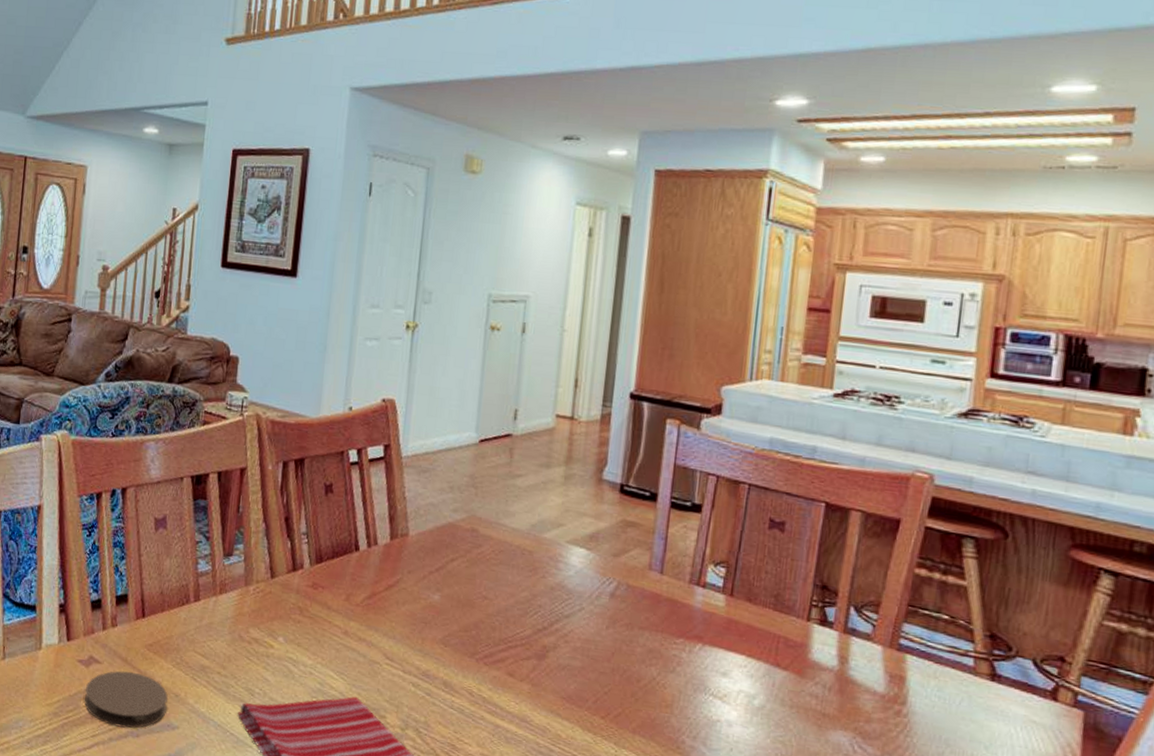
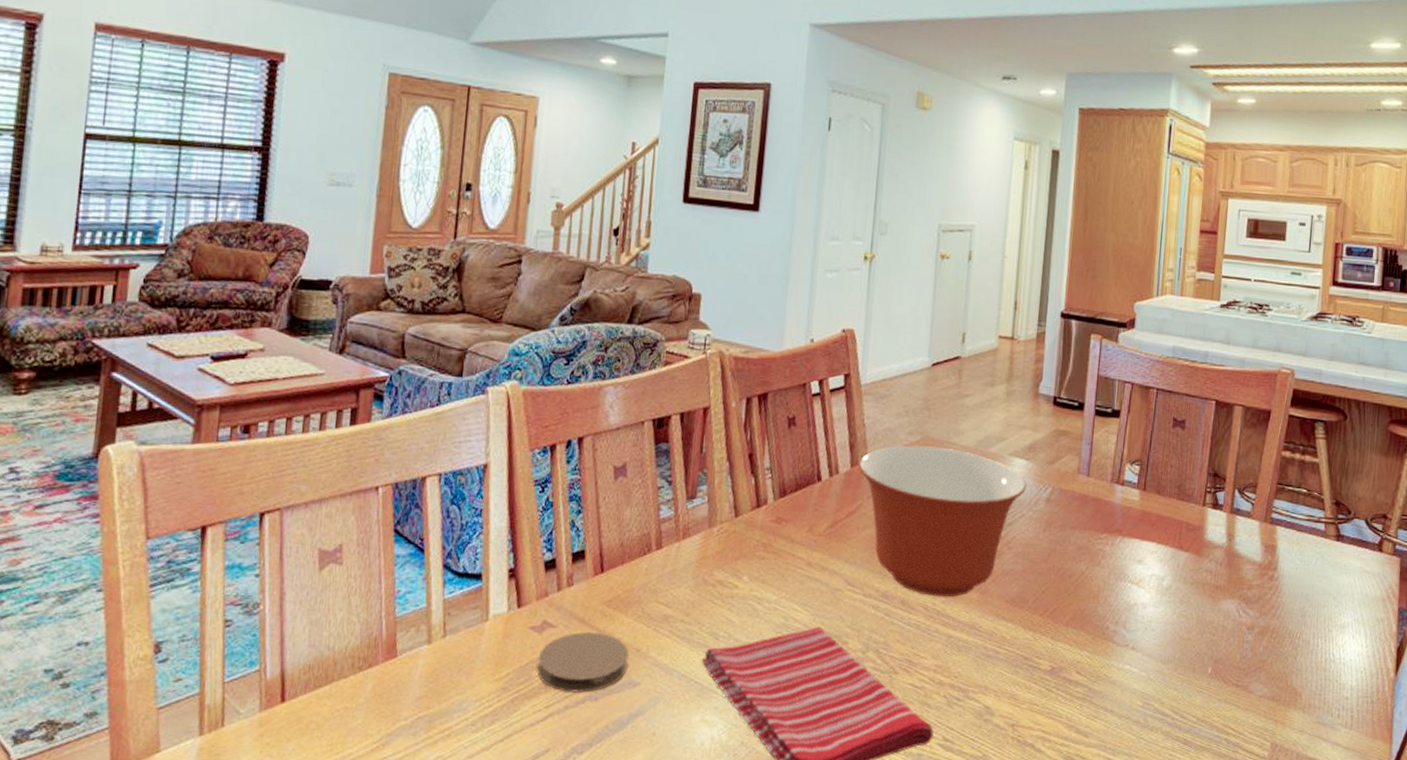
mixing bowl: none [398,522,587,686] -> present [858,445,1026,597]

